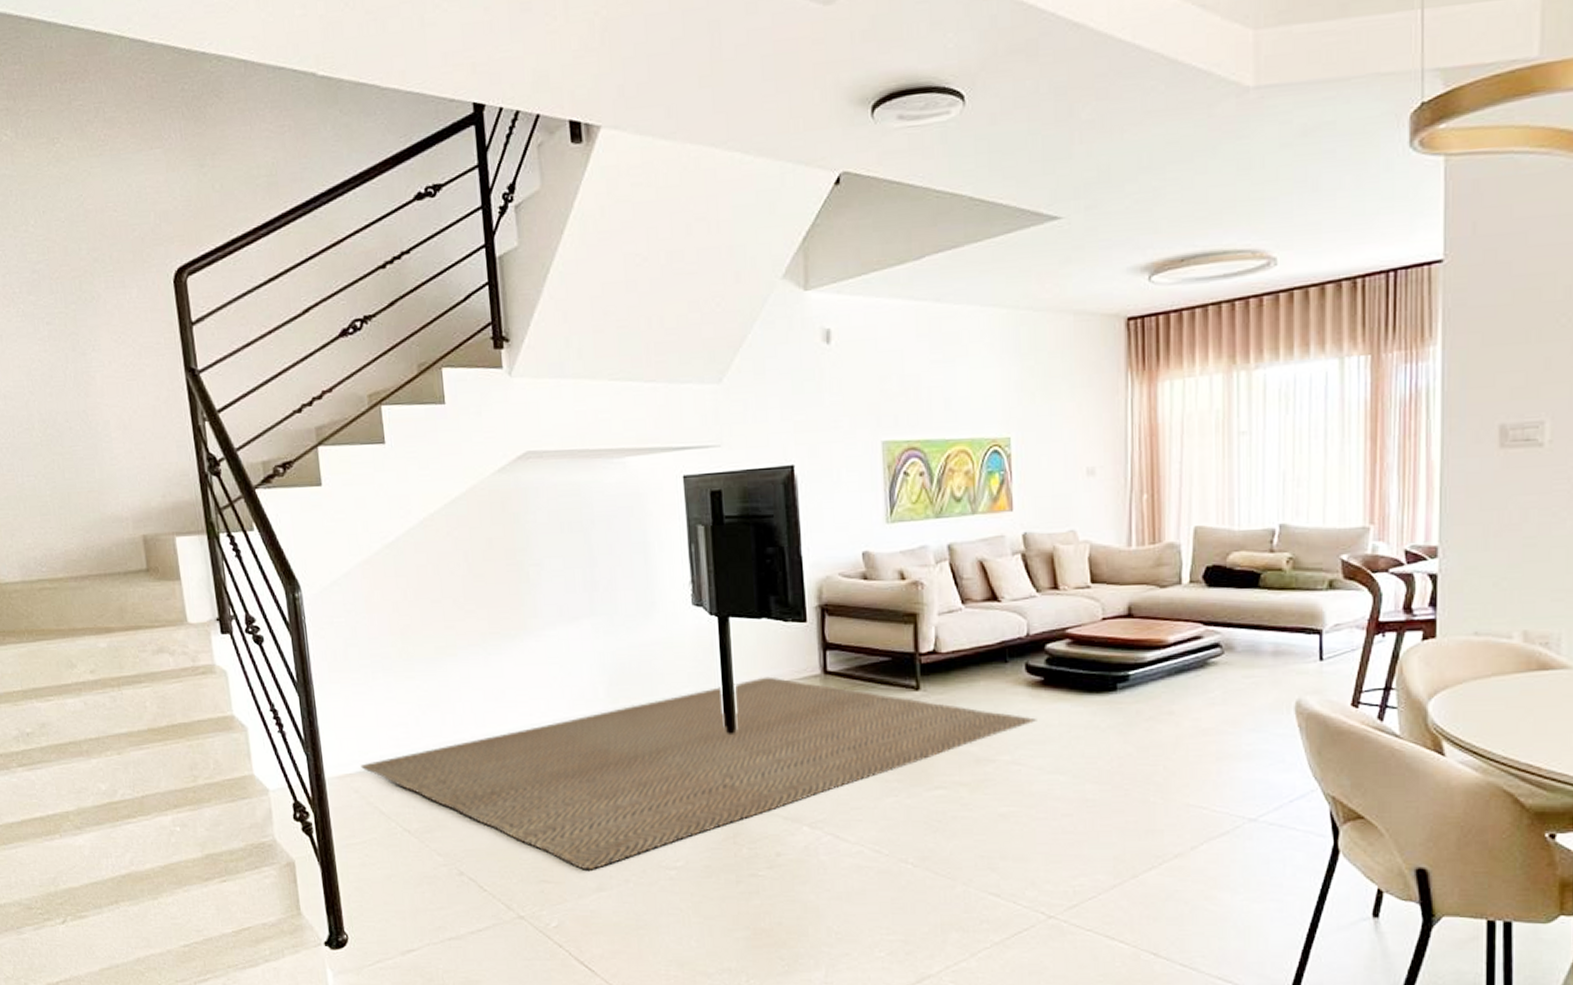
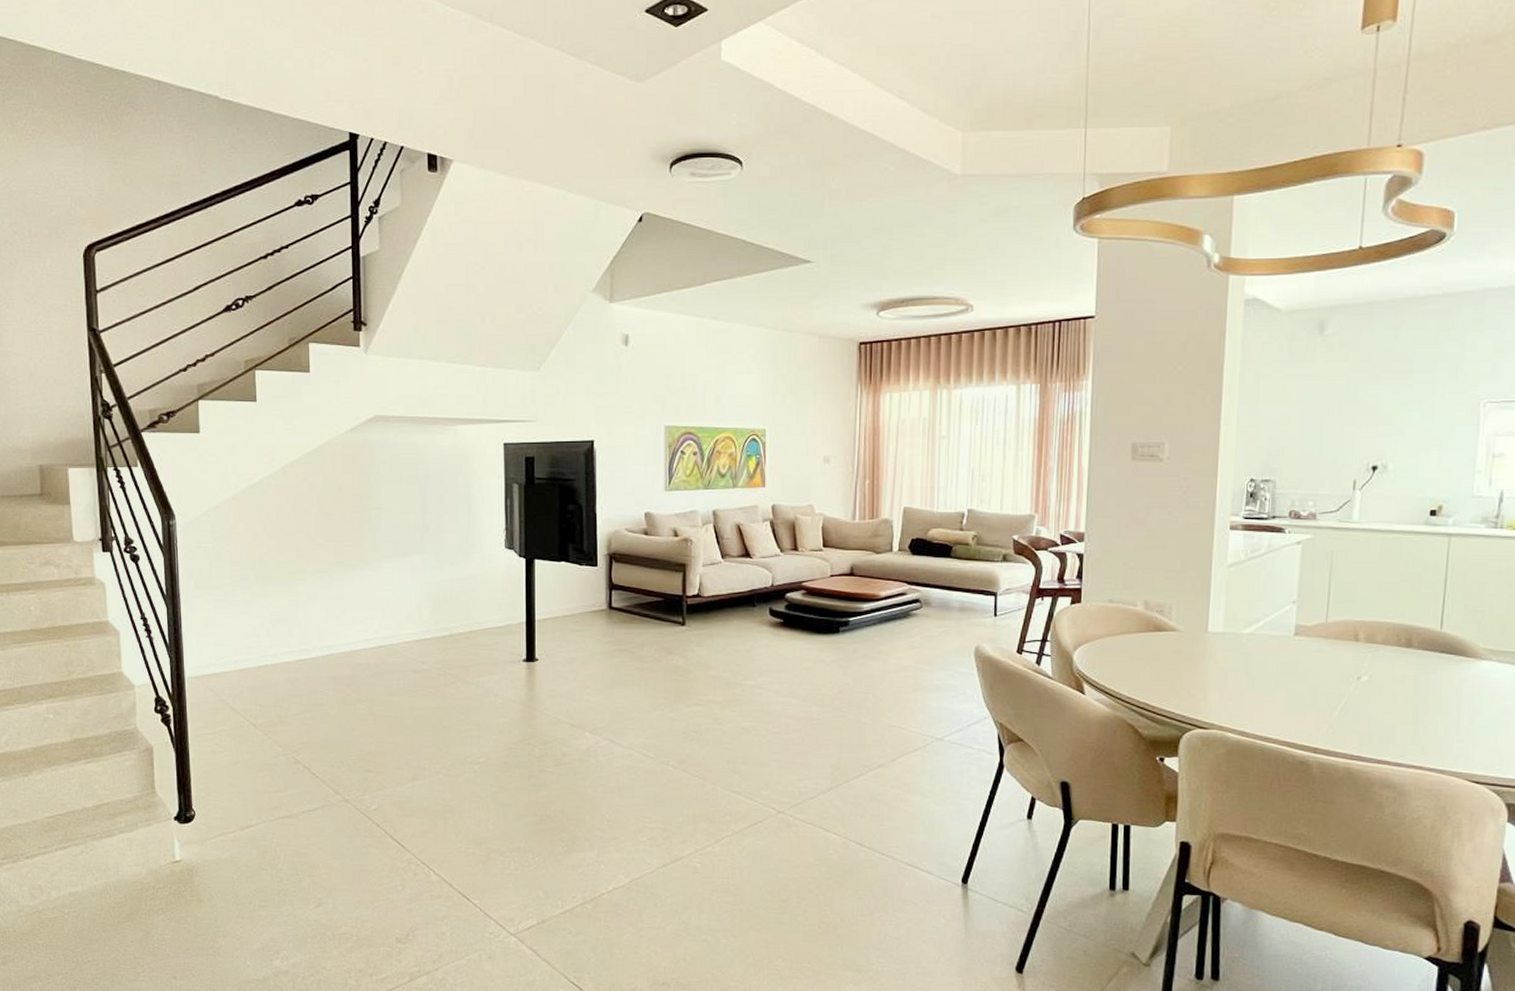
rug: present [360,676,1037,870] -> none [216,609,777,763]

